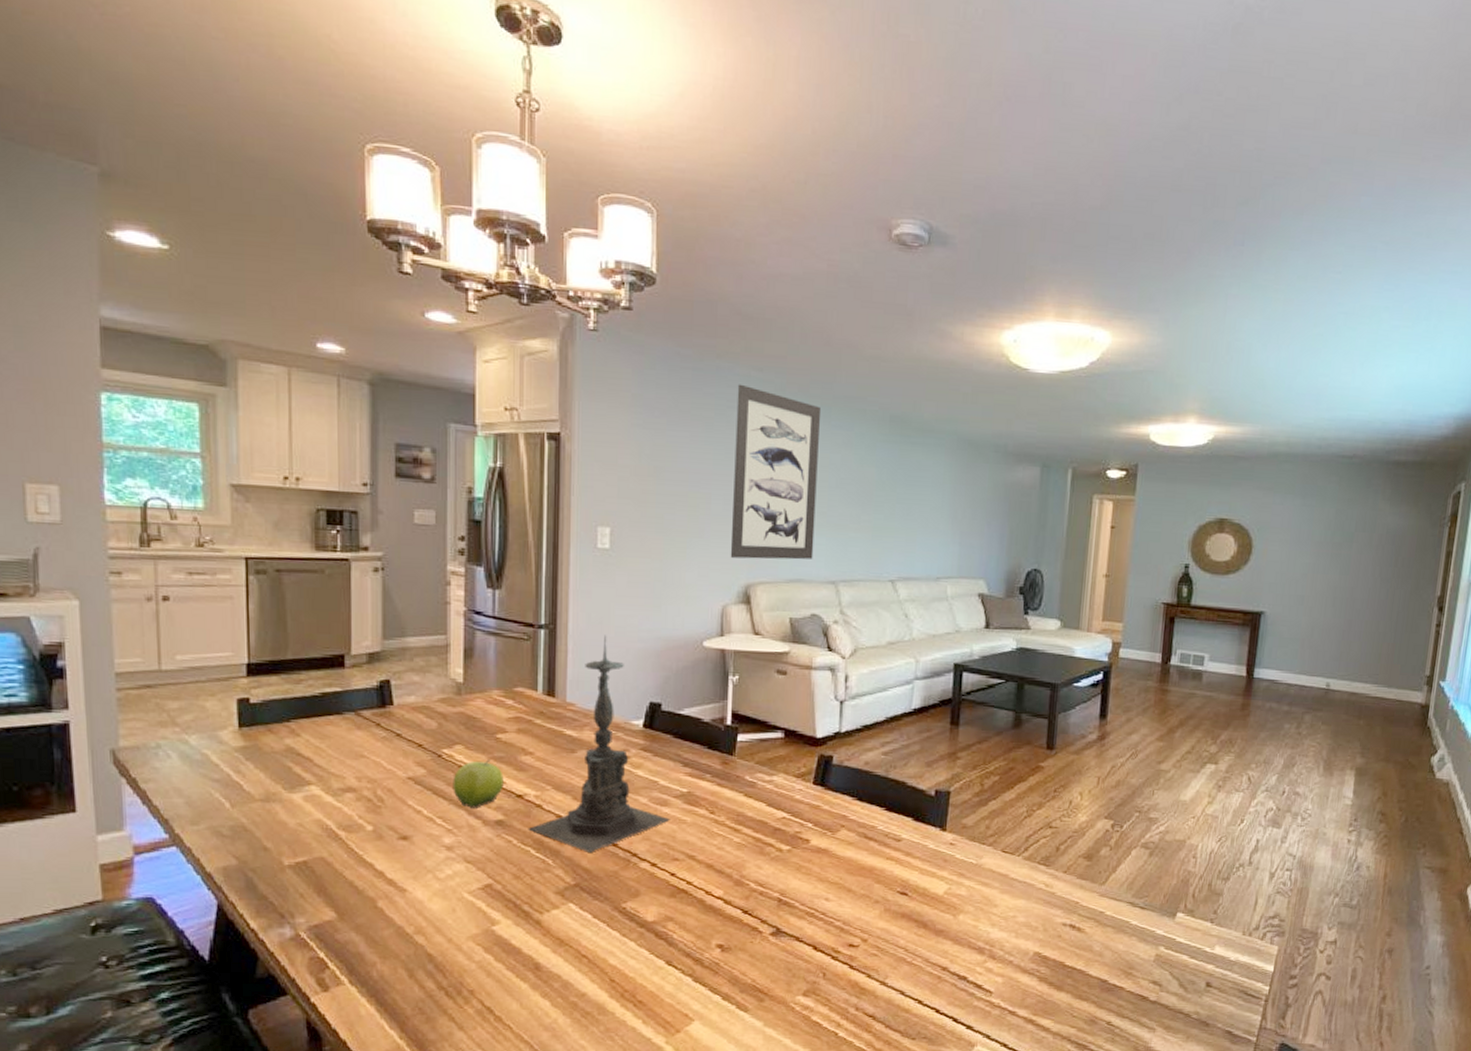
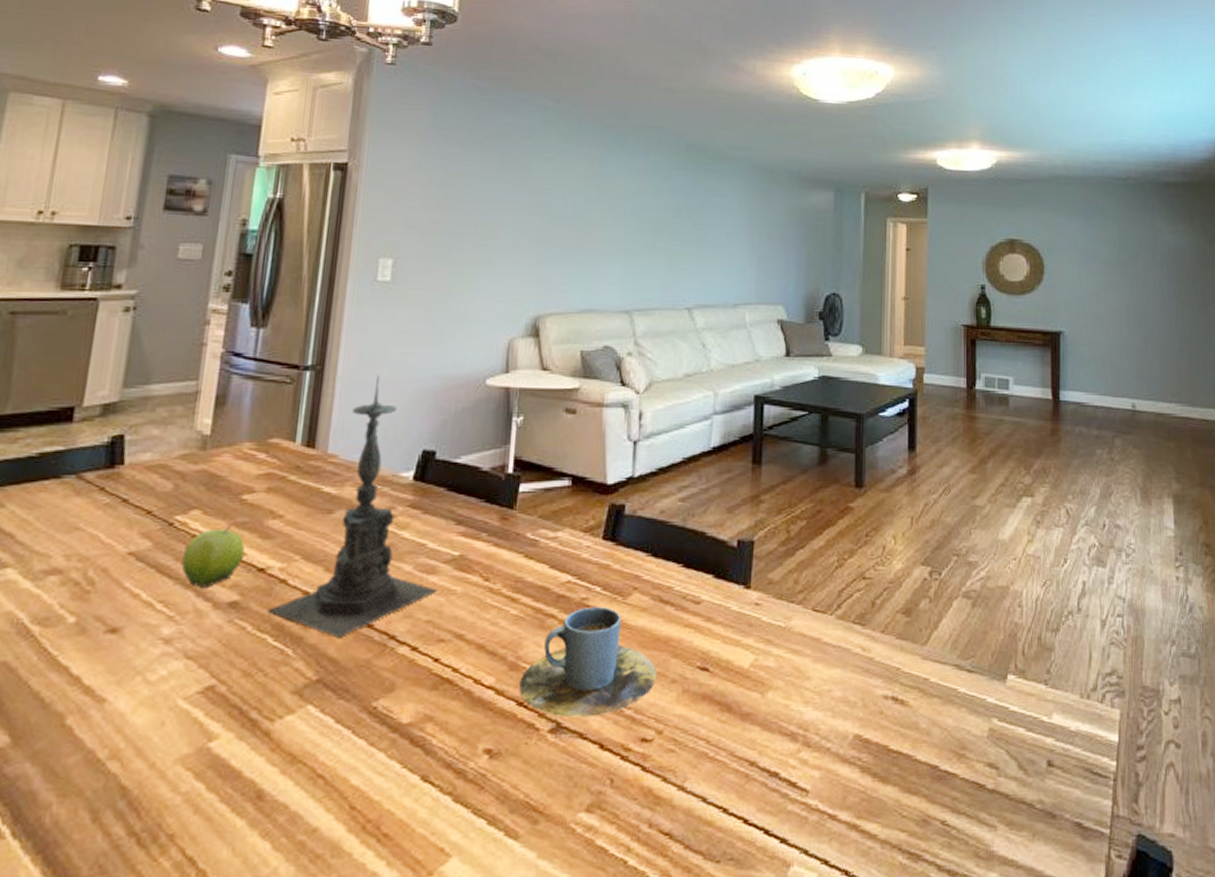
wall art: present [730,384,822,560] -> none [519,114,618,289]
cup: none [744,839,863,925] -> present [519,607,658,718]

